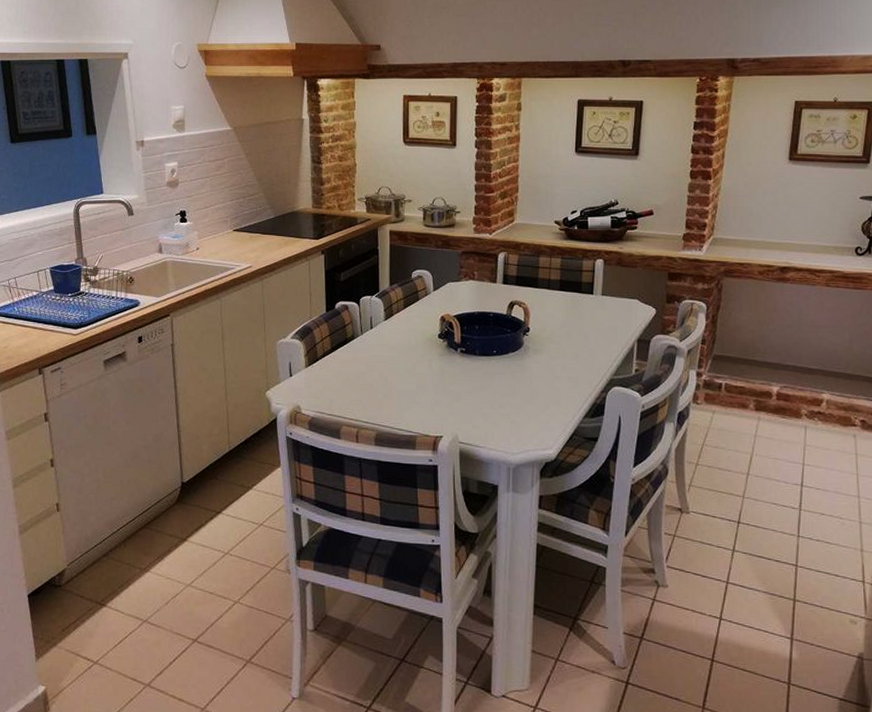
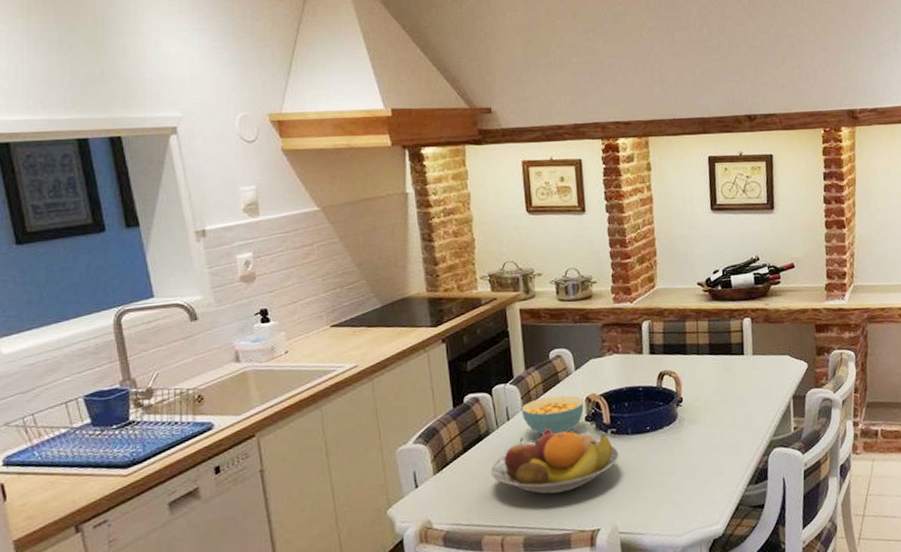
fruit bowl: none [353,339,466,399] -> present [491,428,619,495]
cereal bowl: none [383,312,439,347] -> present [521,395,585,435]

